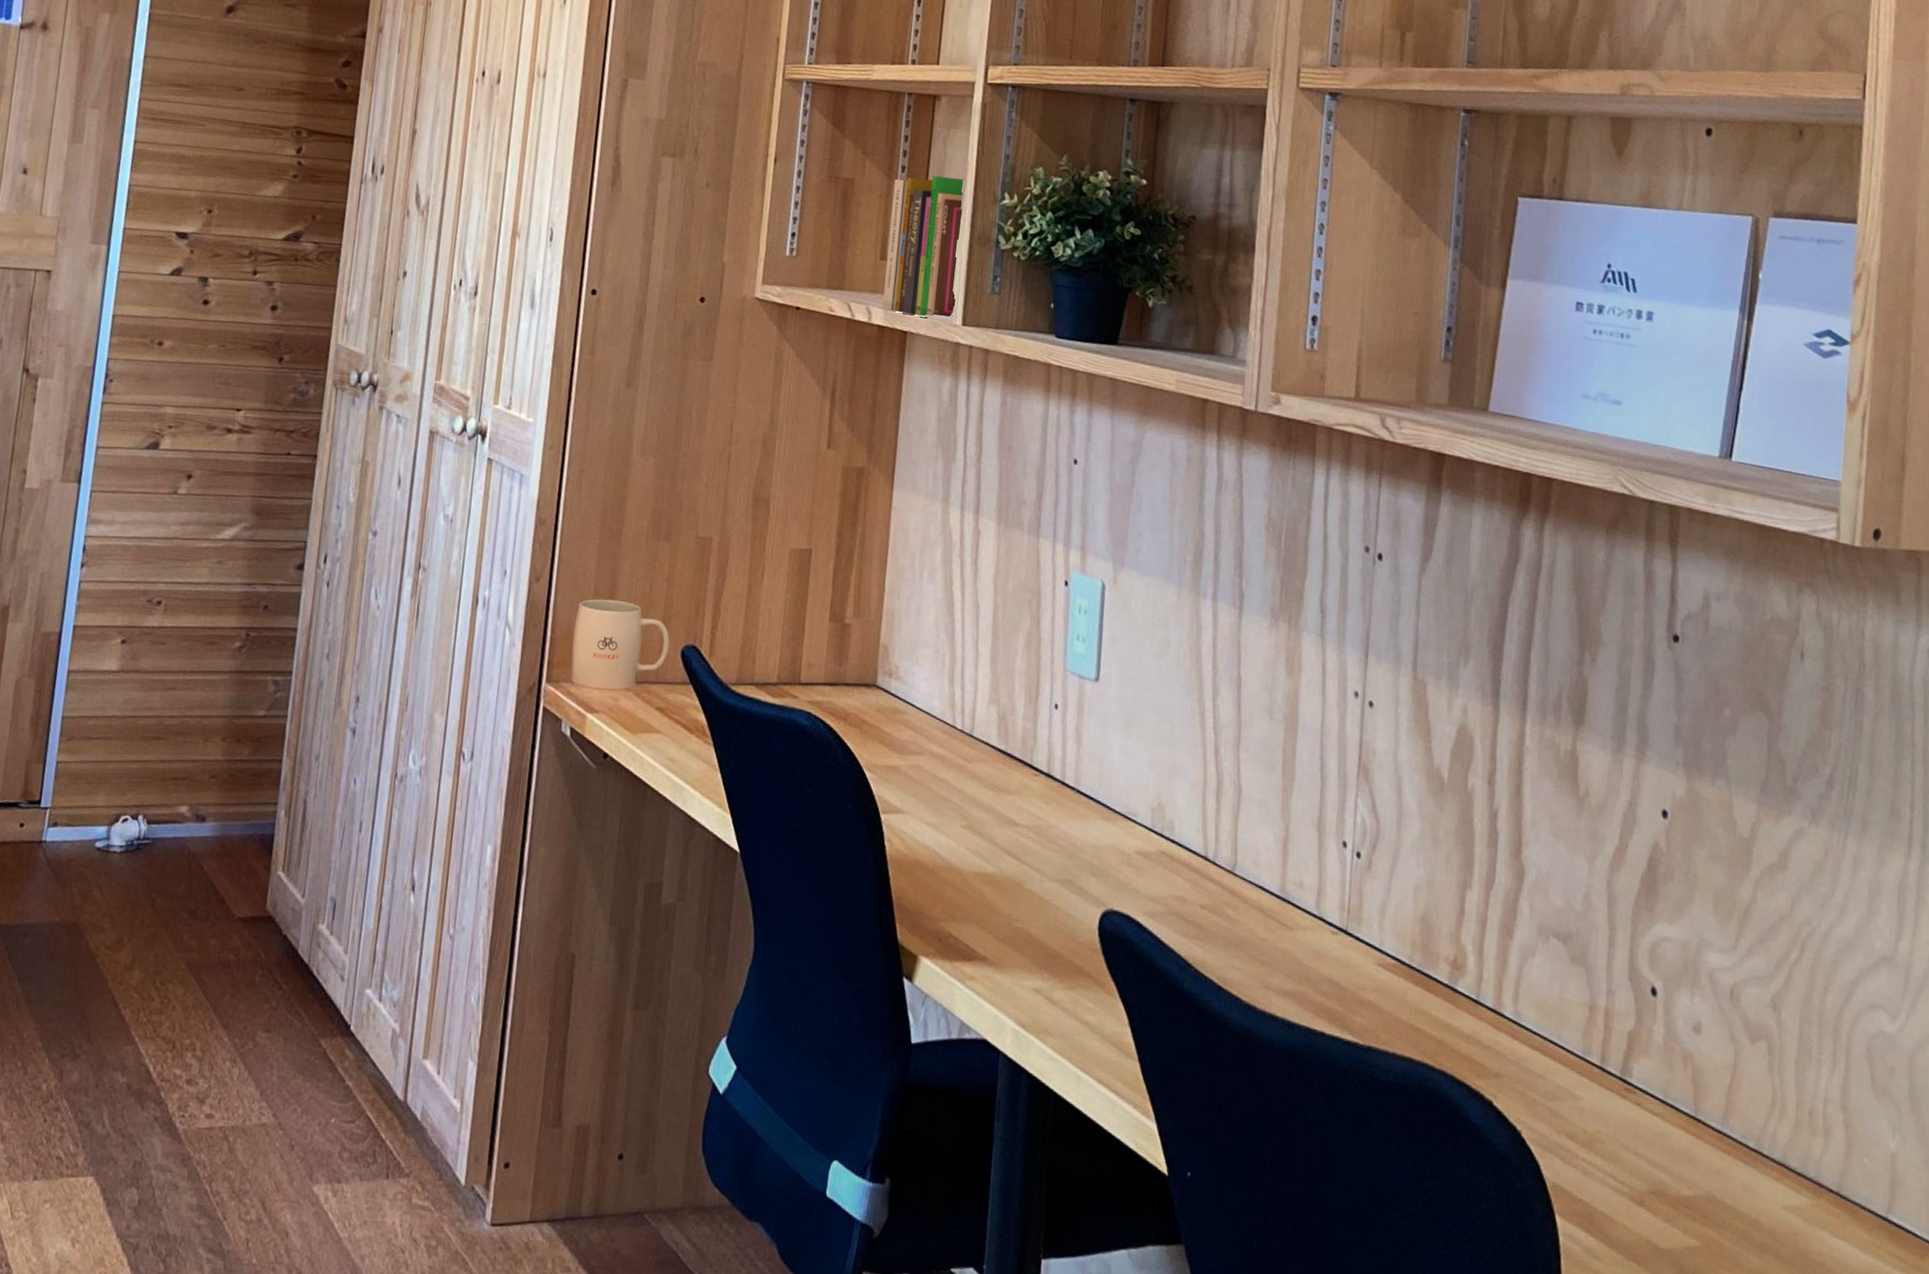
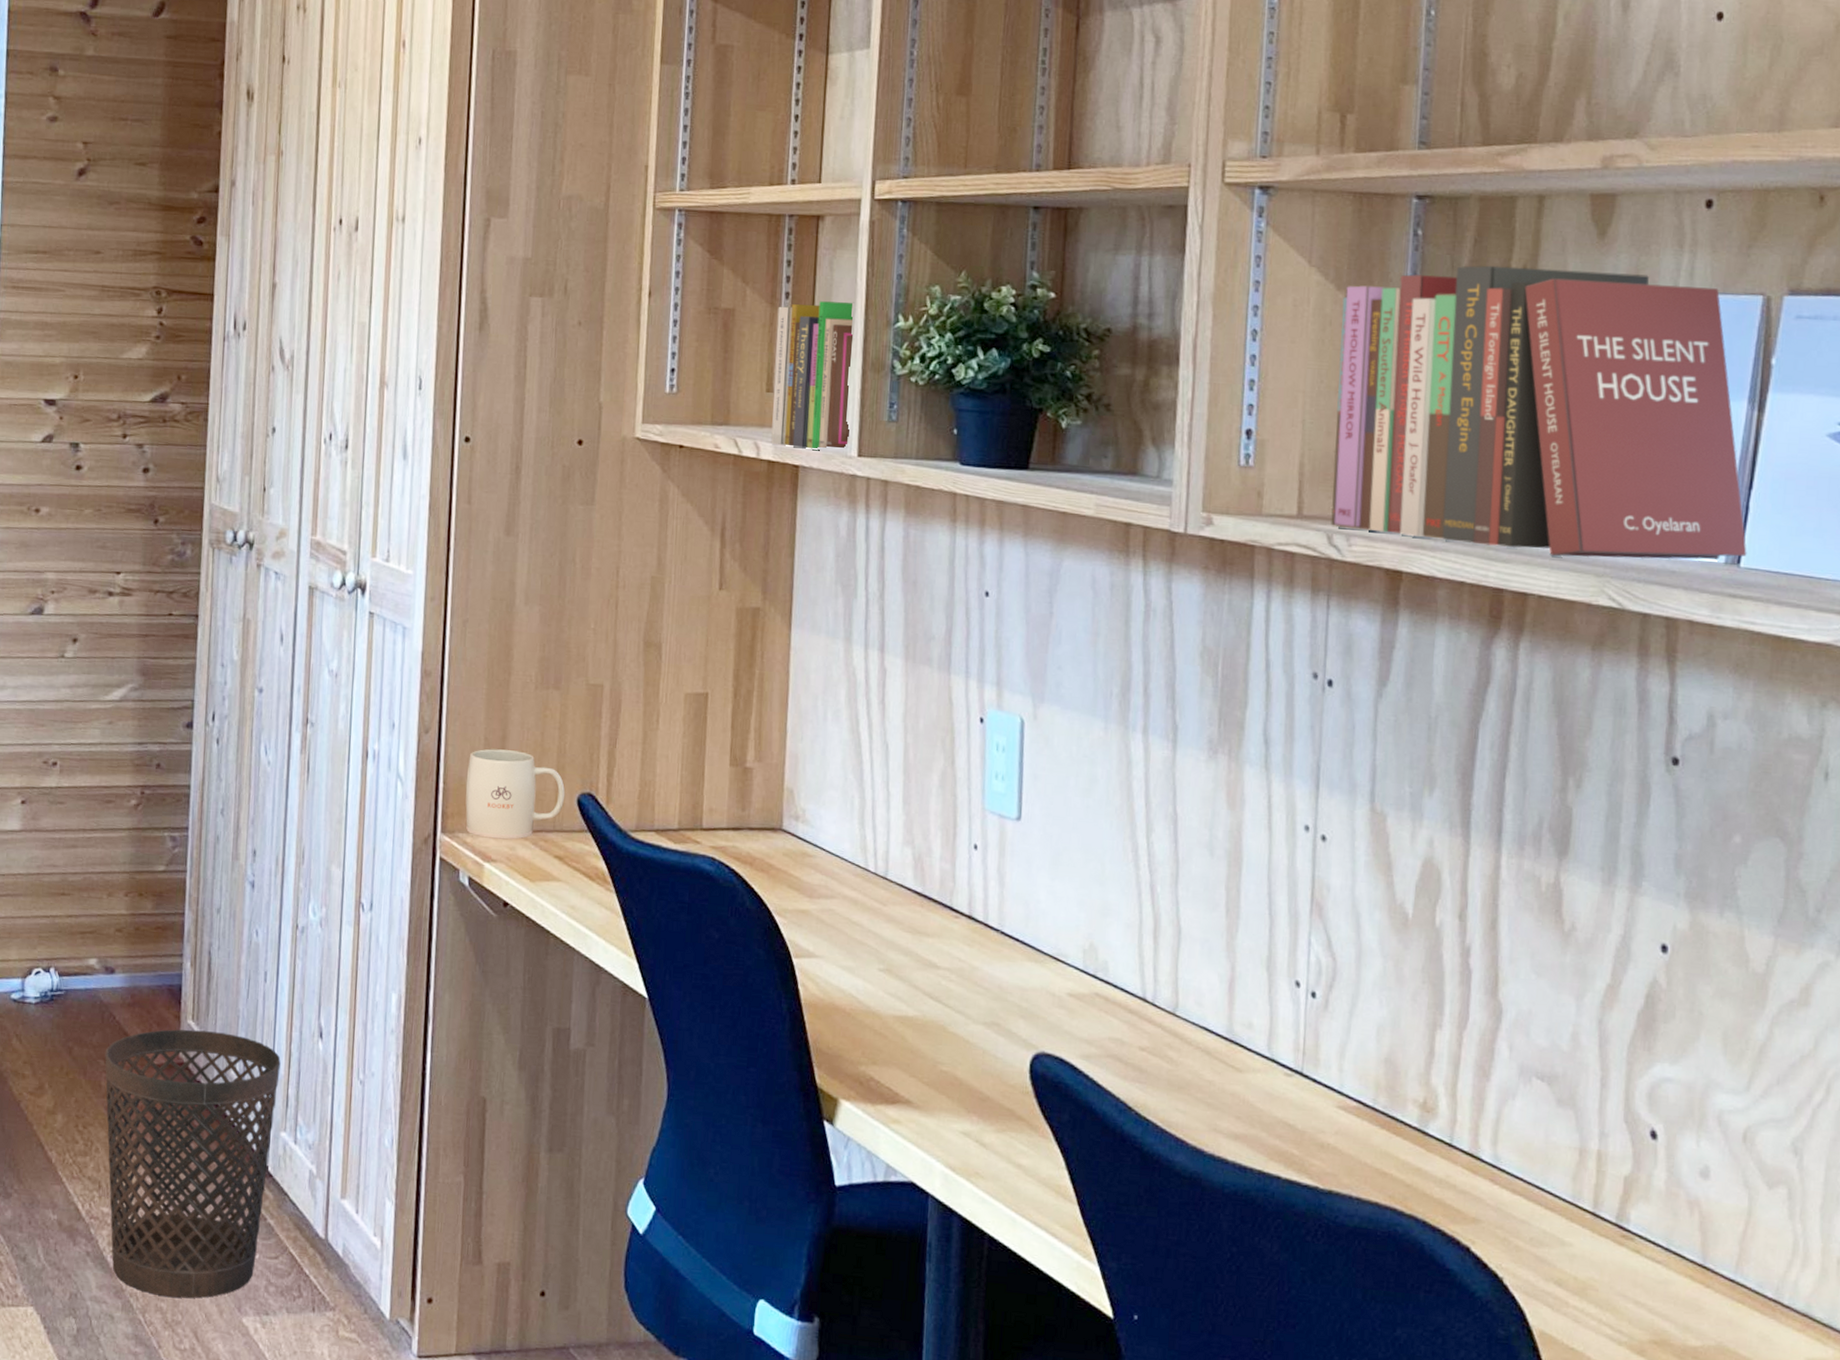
trash bin: none [181,881,371,1166] -> present [104,1029,281,1299]
books: none [1384,175,1738,454] -> present [1331,265,1747,560]

